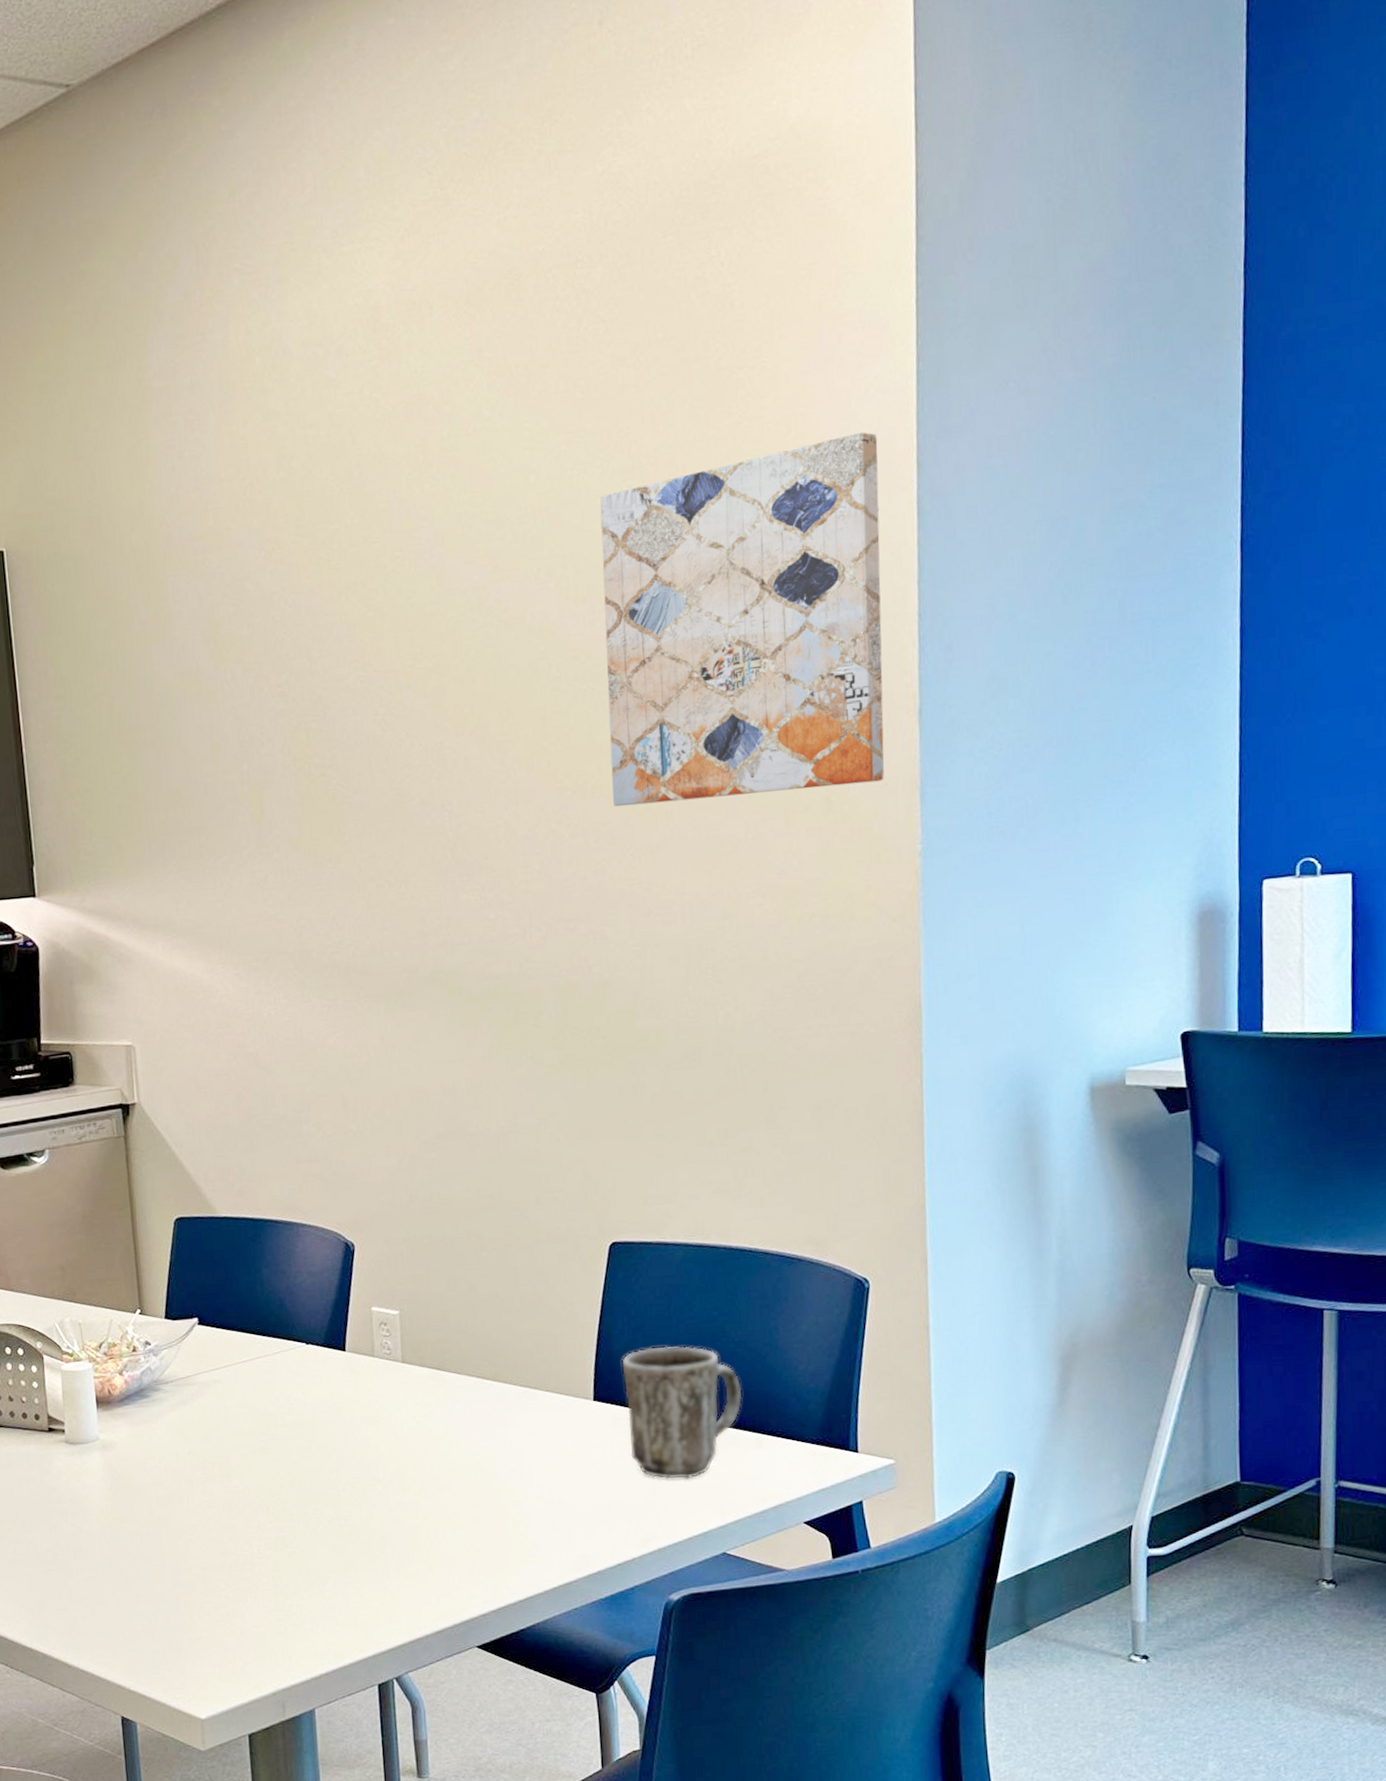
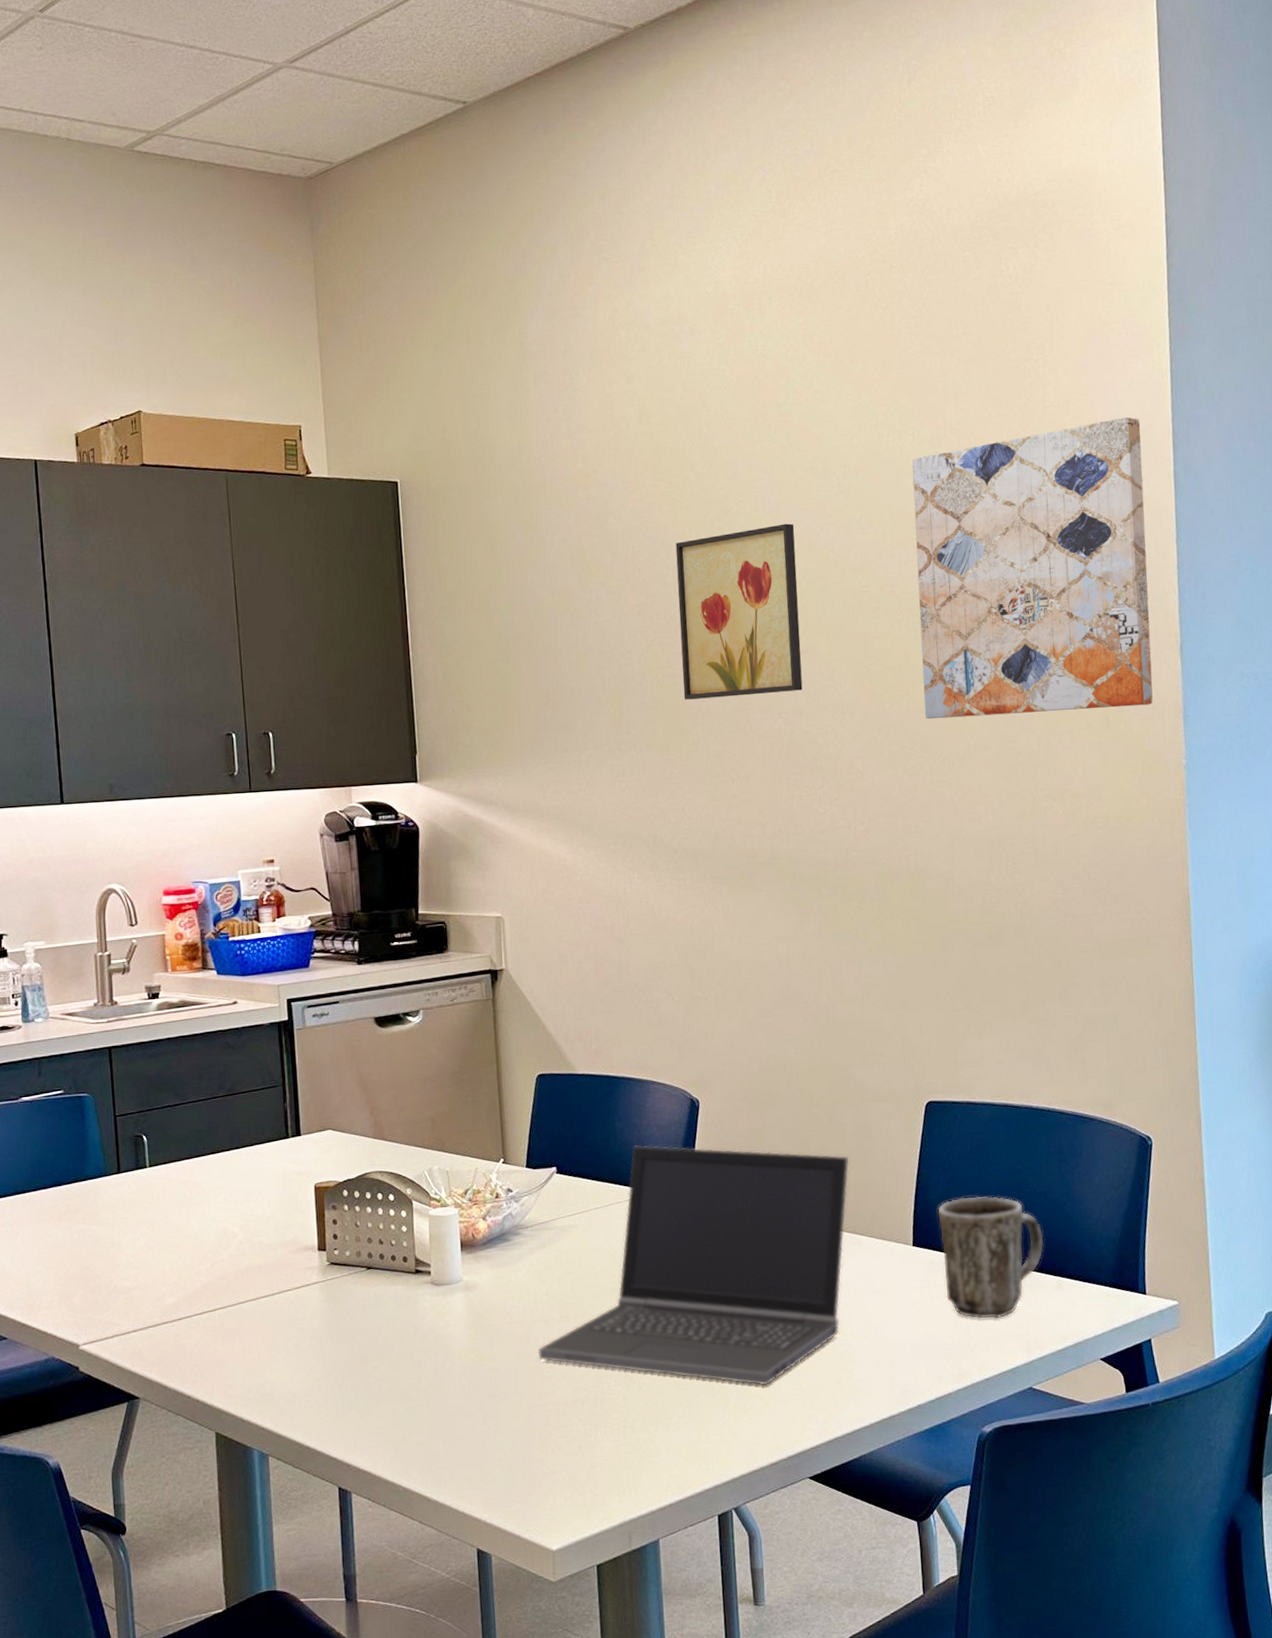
laptop computer: none [181,1294,523,1550] -> present [537,1145,850,1386]
wall art: none [322,580,470,794] -> present [675,523,803,700]

